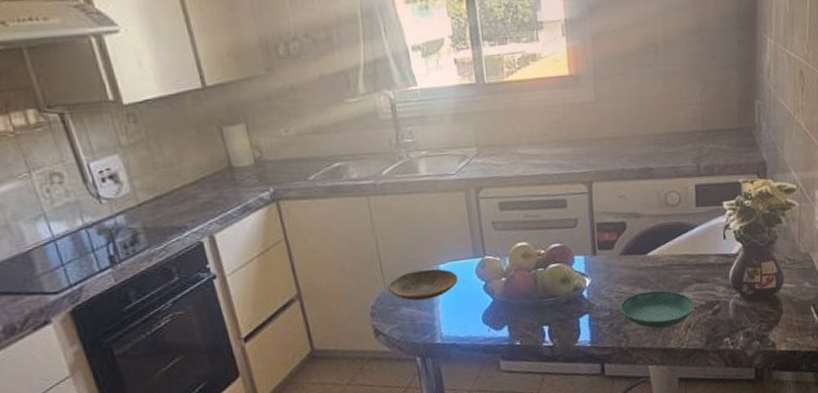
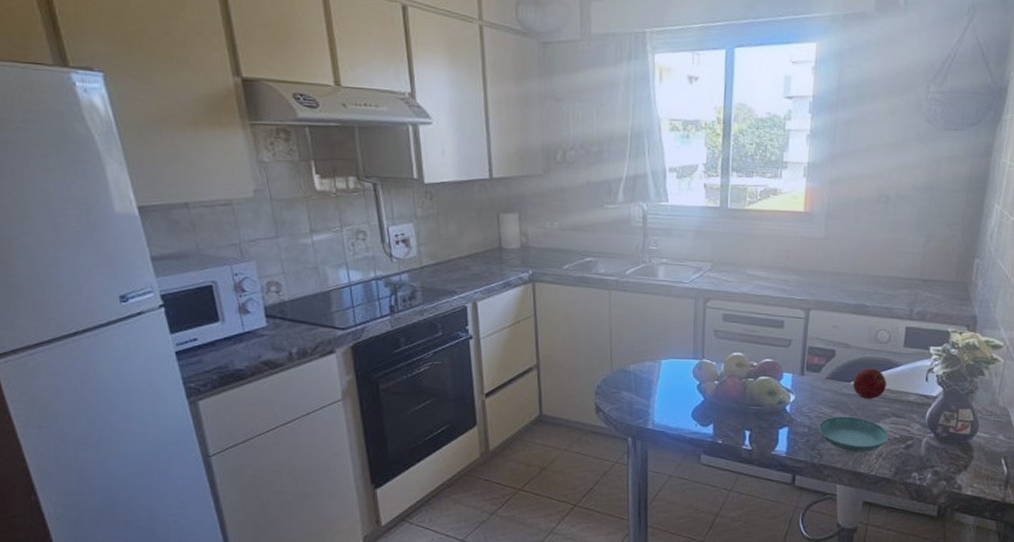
plate: present [388,268,458,301] -> none [614,362,676,388]
apple: none [648,234,685,269] -> present [852,367,887,399]

